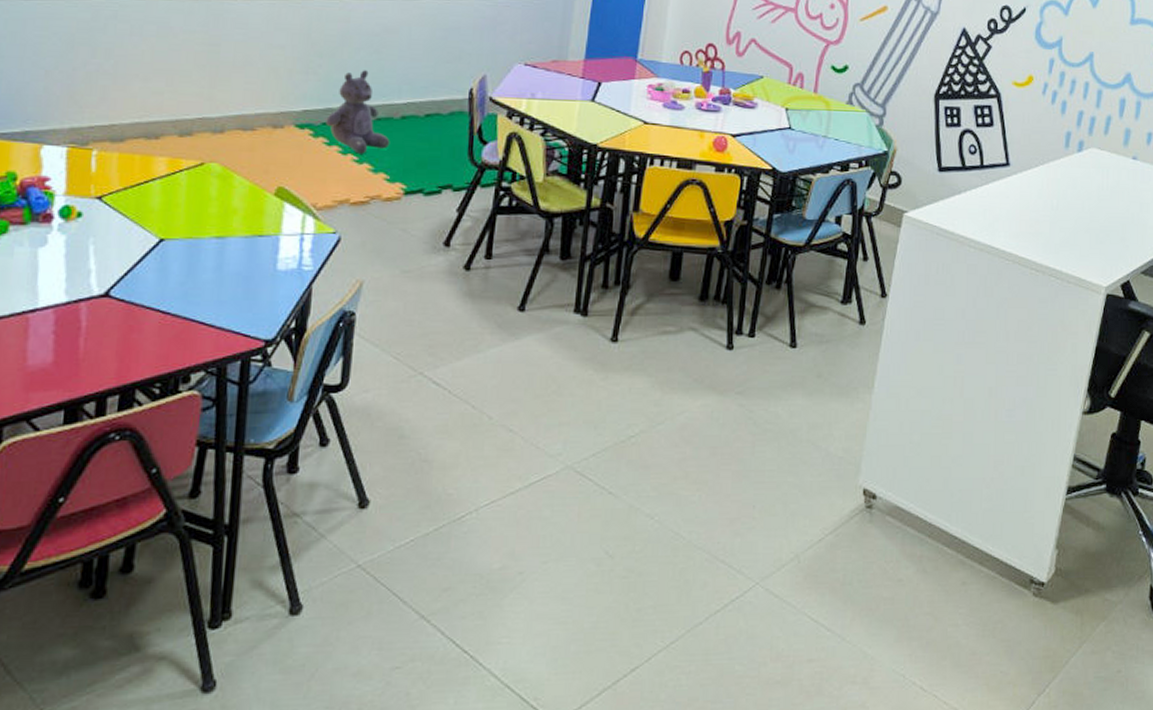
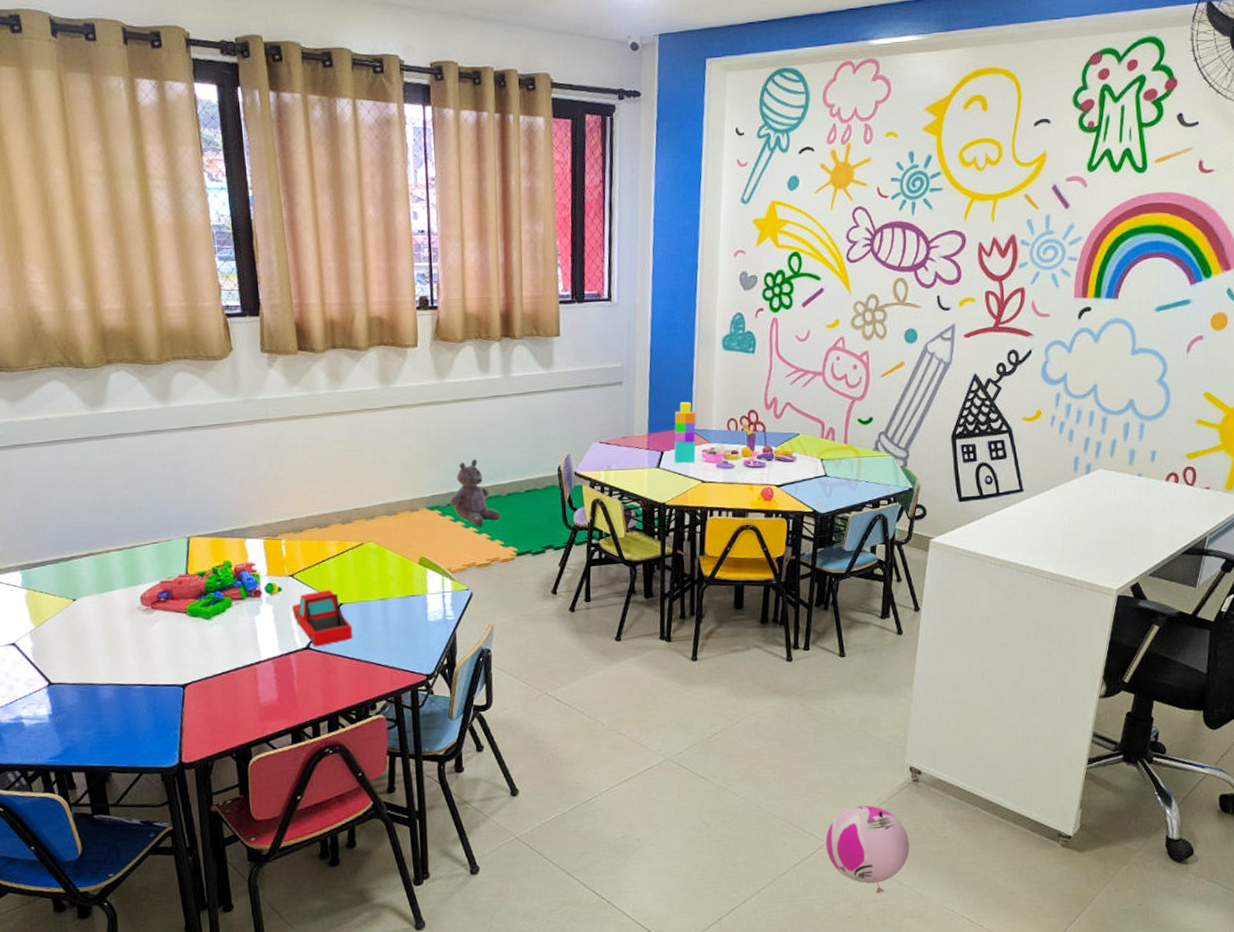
toy truck: none [92,219,173,294] -> present [292,589,353,647]
toy blocks: none [613,25,645,100] -> present [674,401,696,464]
ball: none [755,536,857,651] -> present [825,805,909,893]

